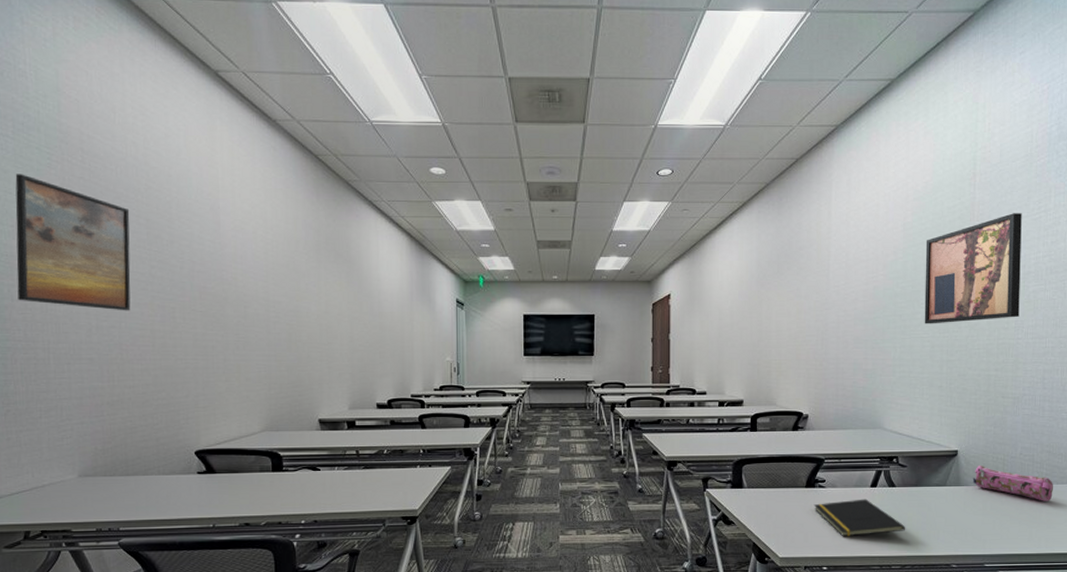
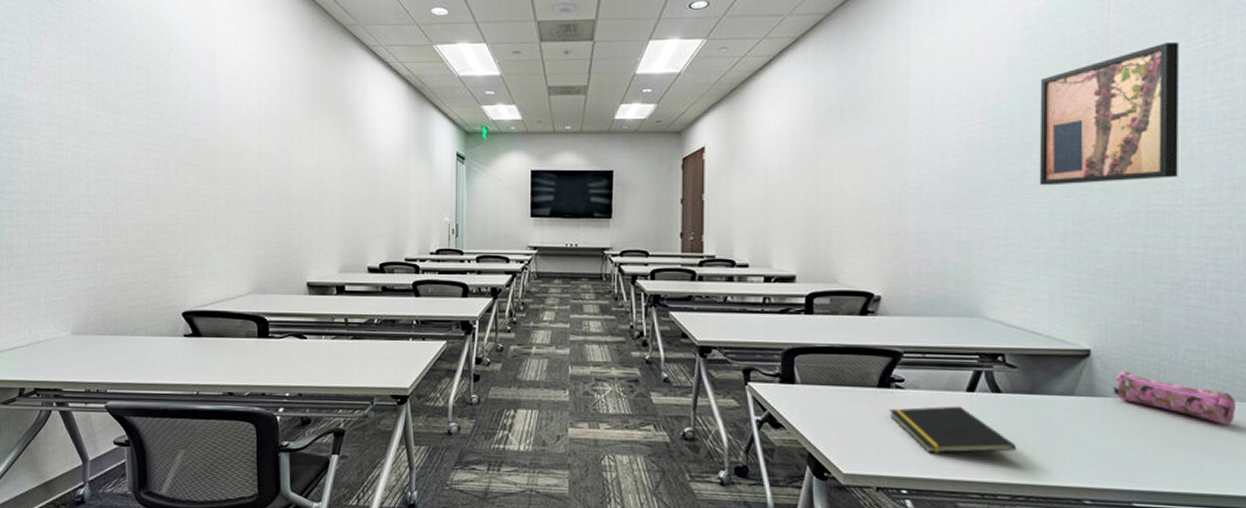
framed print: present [15,174,131,311] -> none [25,27,131,164]

